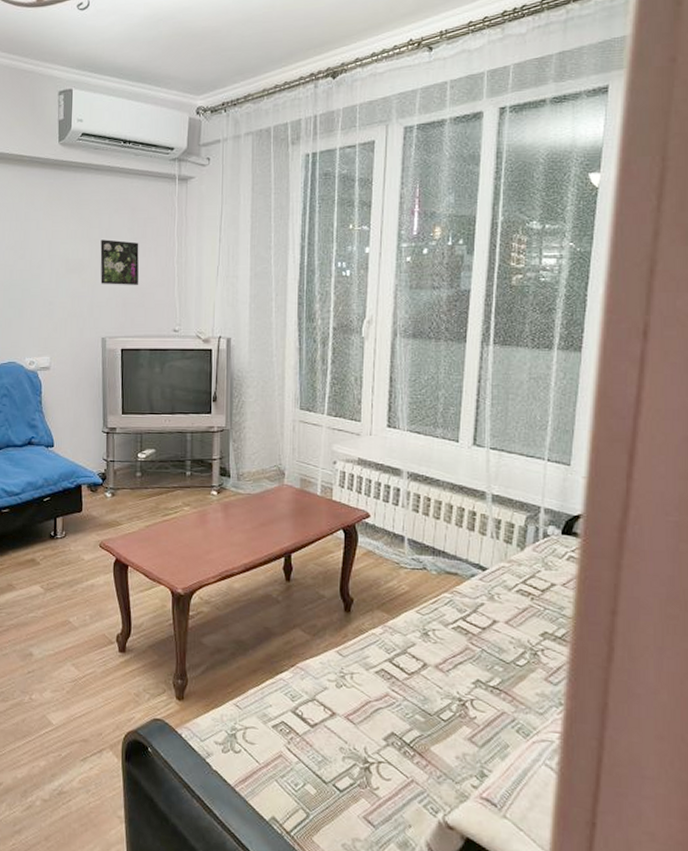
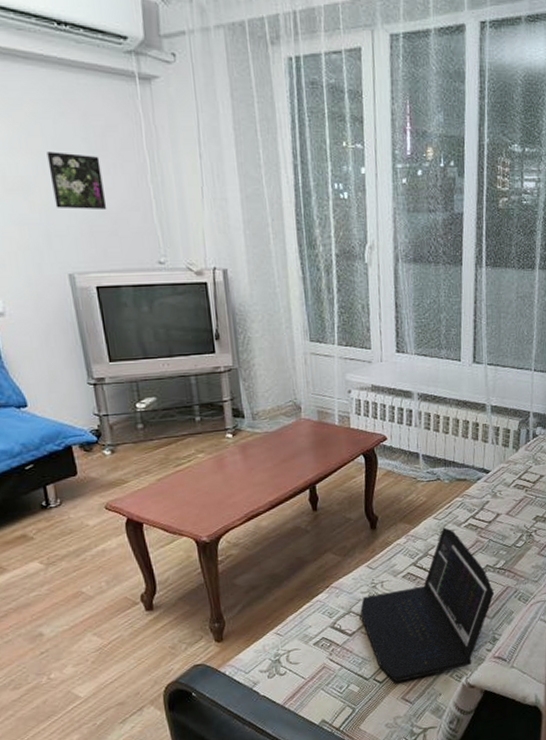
laptop: none [325,624,486,800] -> present [360,527,495,683]

